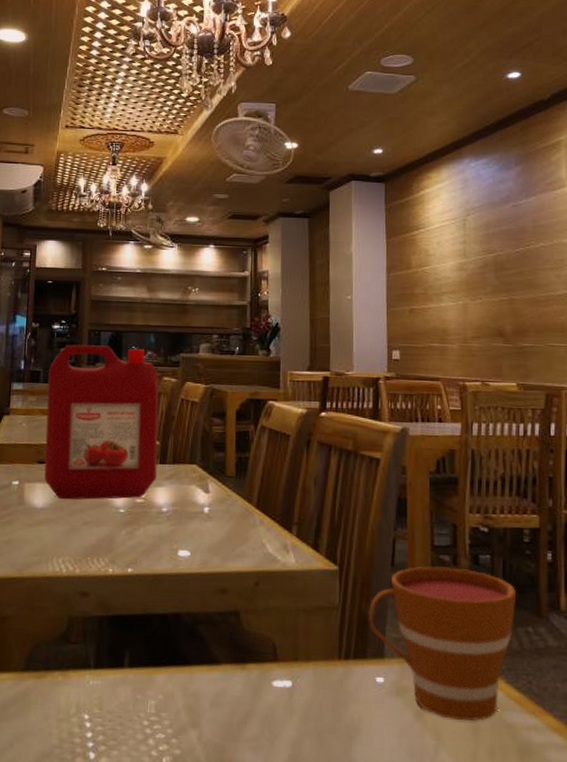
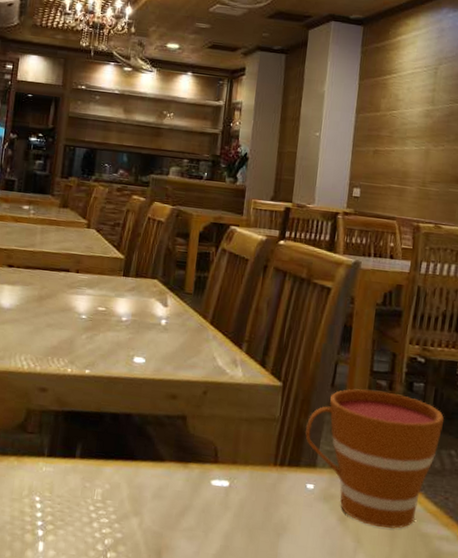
ketchup jug: present [44,344,159,500] -> none [12,157,129,306]

